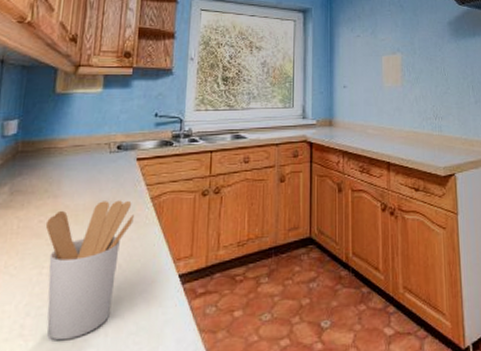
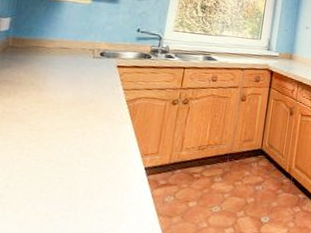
utensil holder: present [45,200,134,341] -> none [23,98,110,211]

